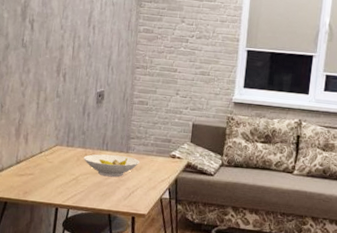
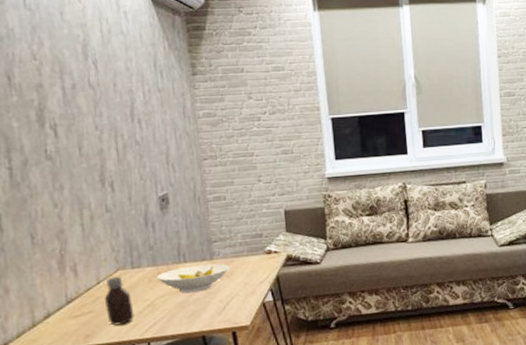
bottle: none [42,150,62,190] -> present [104,276,135,326]

